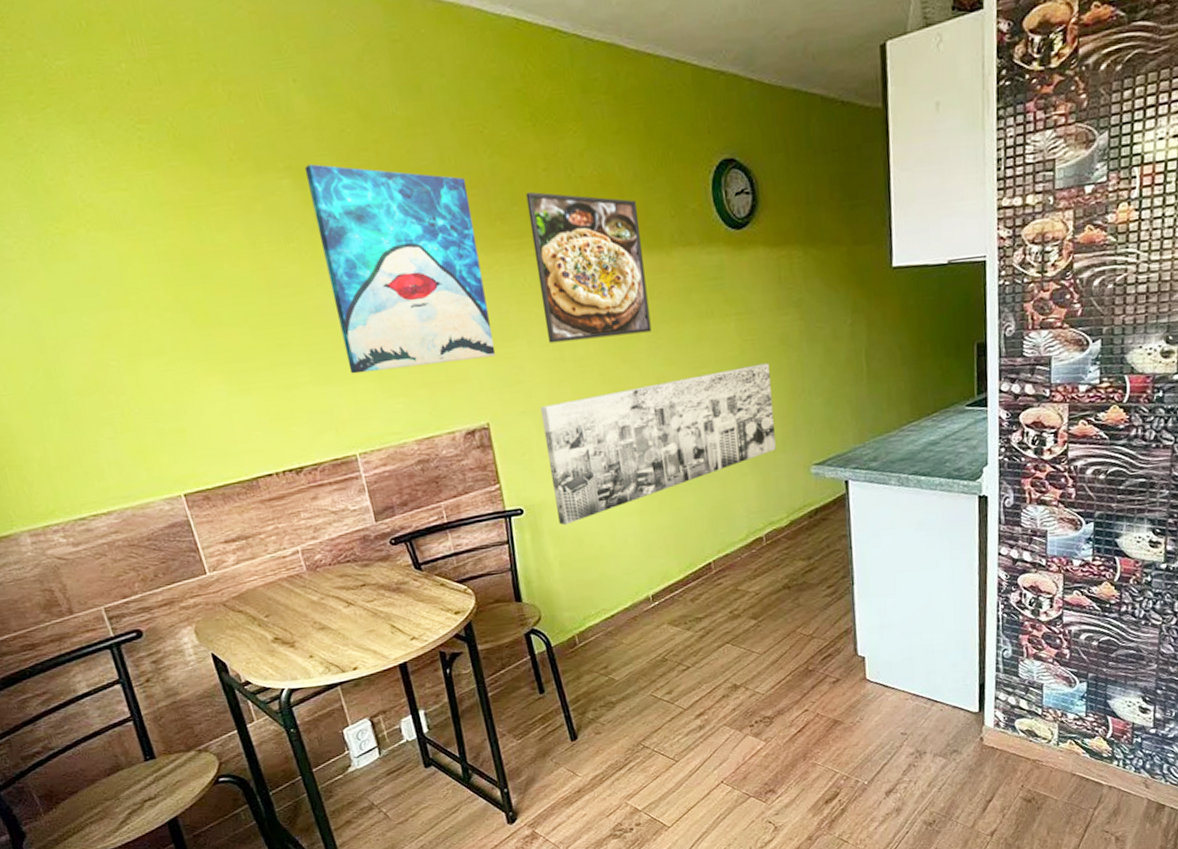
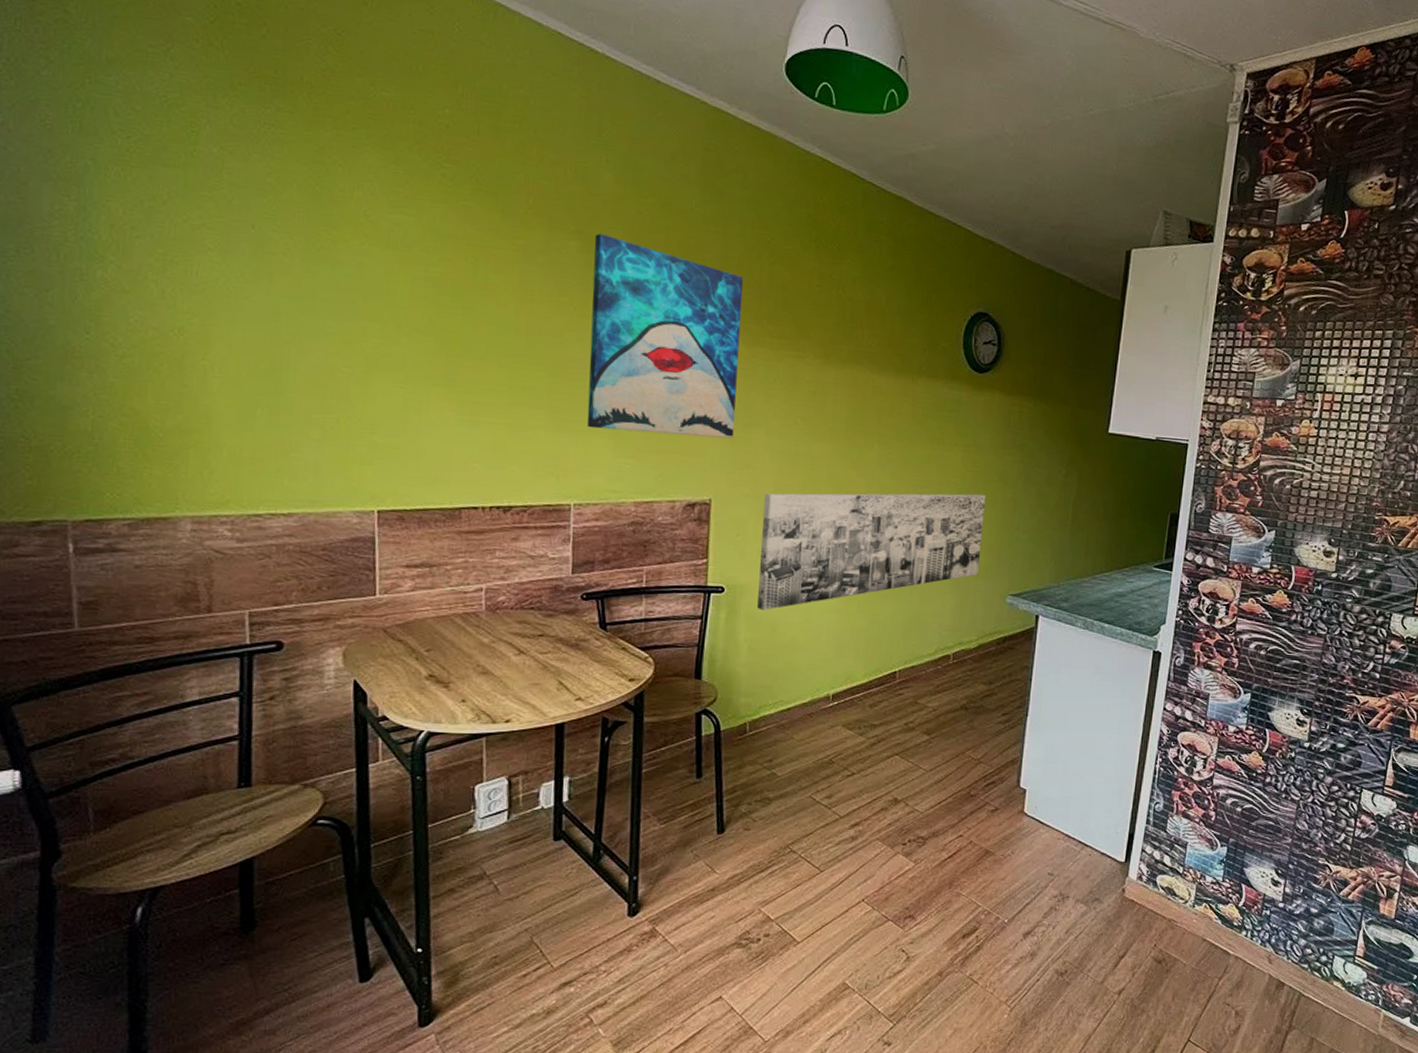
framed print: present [525,191,652,344] -> none [786,301,895,446]

